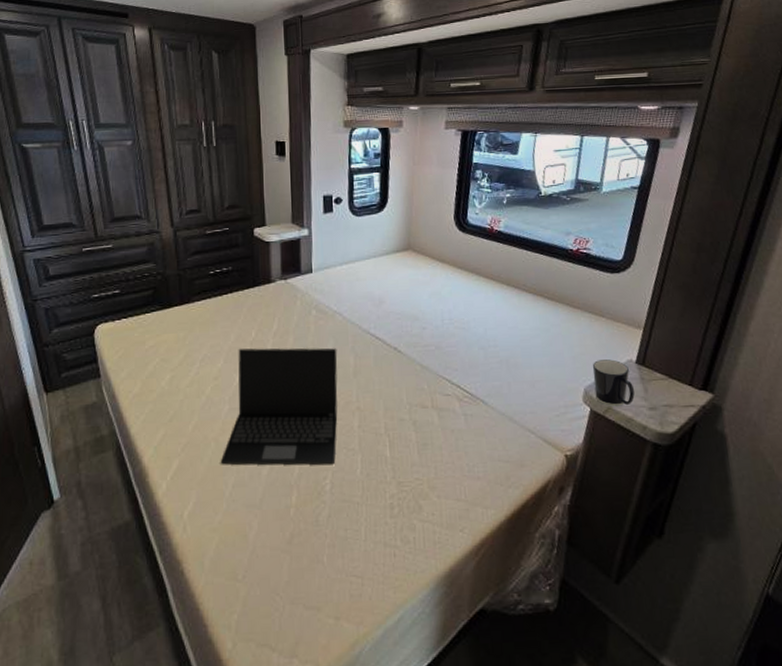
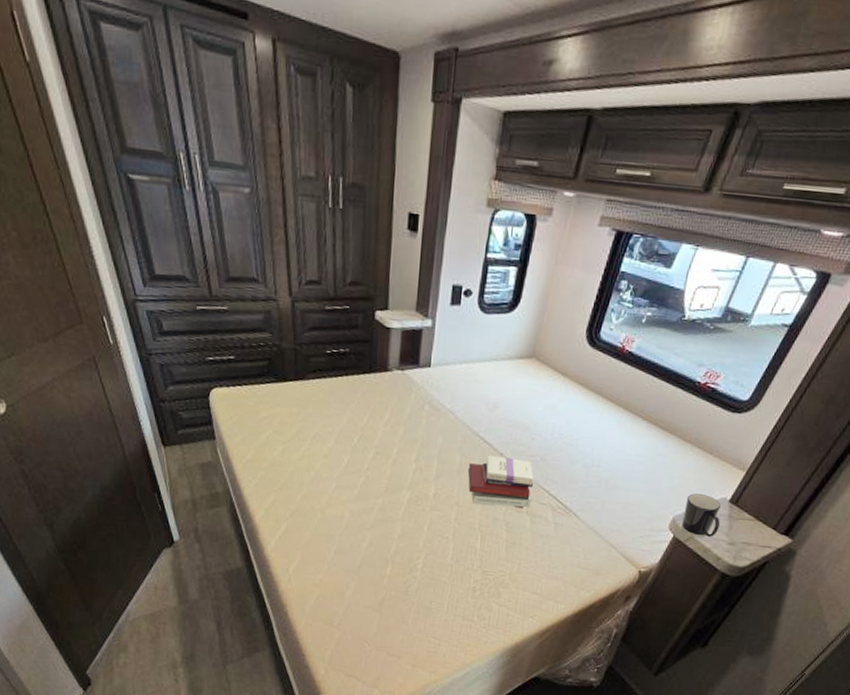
laptop: present [220,348,338,466] -> none [324,431,445,548]
books: none [363,350,436,406] -> present [467,455,534,509]

